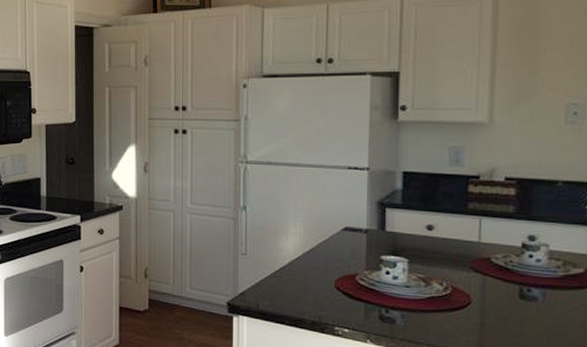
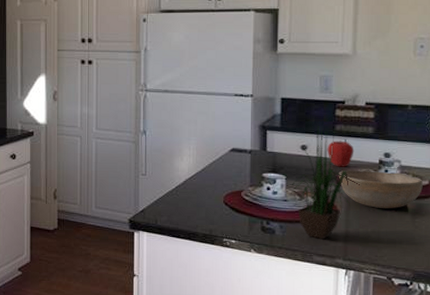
potted plant: none [413,203,497,331] -> present [290,126,359,239]
apple: none [458,220,491,251] -> present [327,140,354,167]
bowl: none [471,254,577,300] -> present [338,170,423,209]

